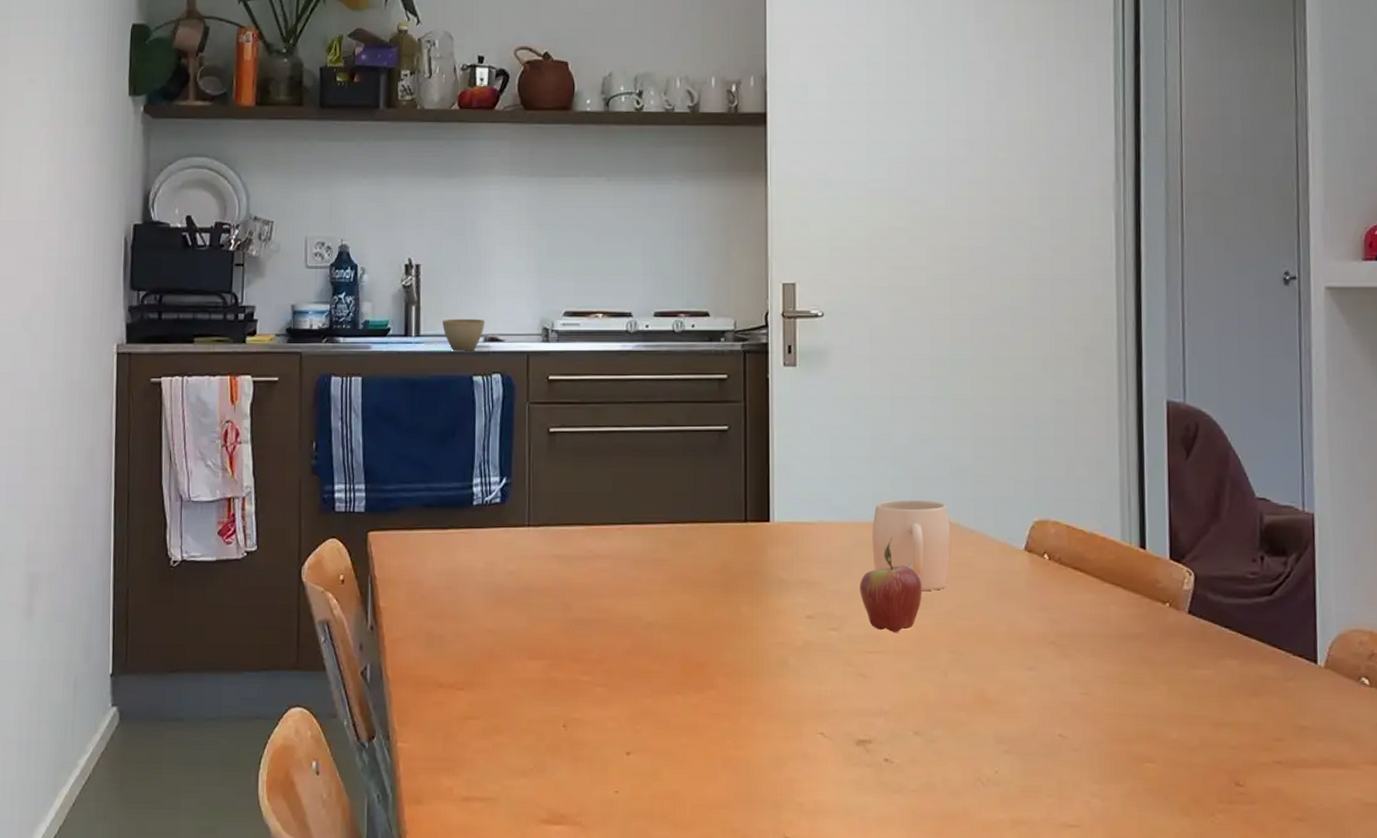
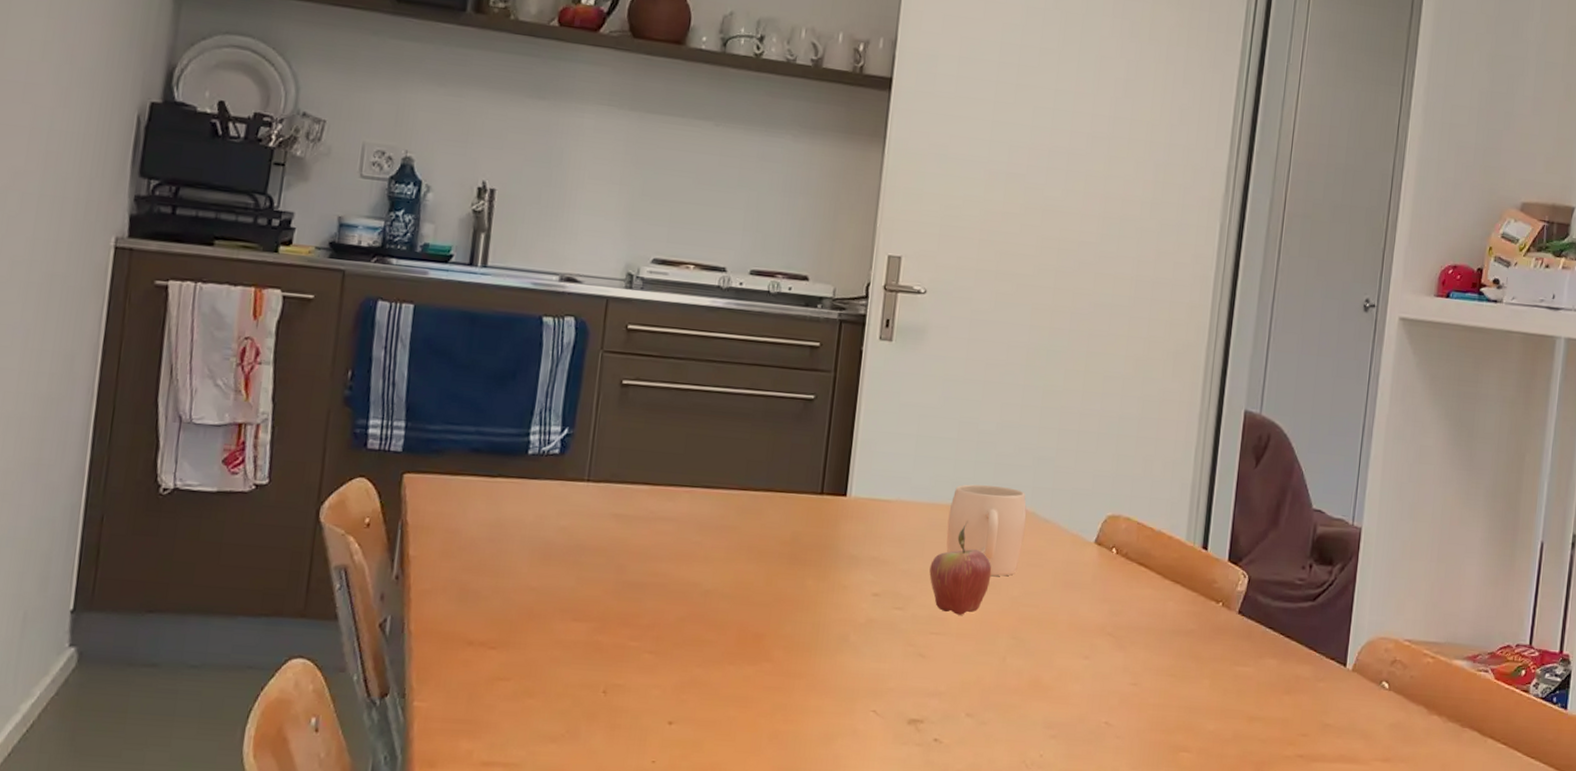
cup: present [443,318,486,352] -> none [514,252,564,290]

